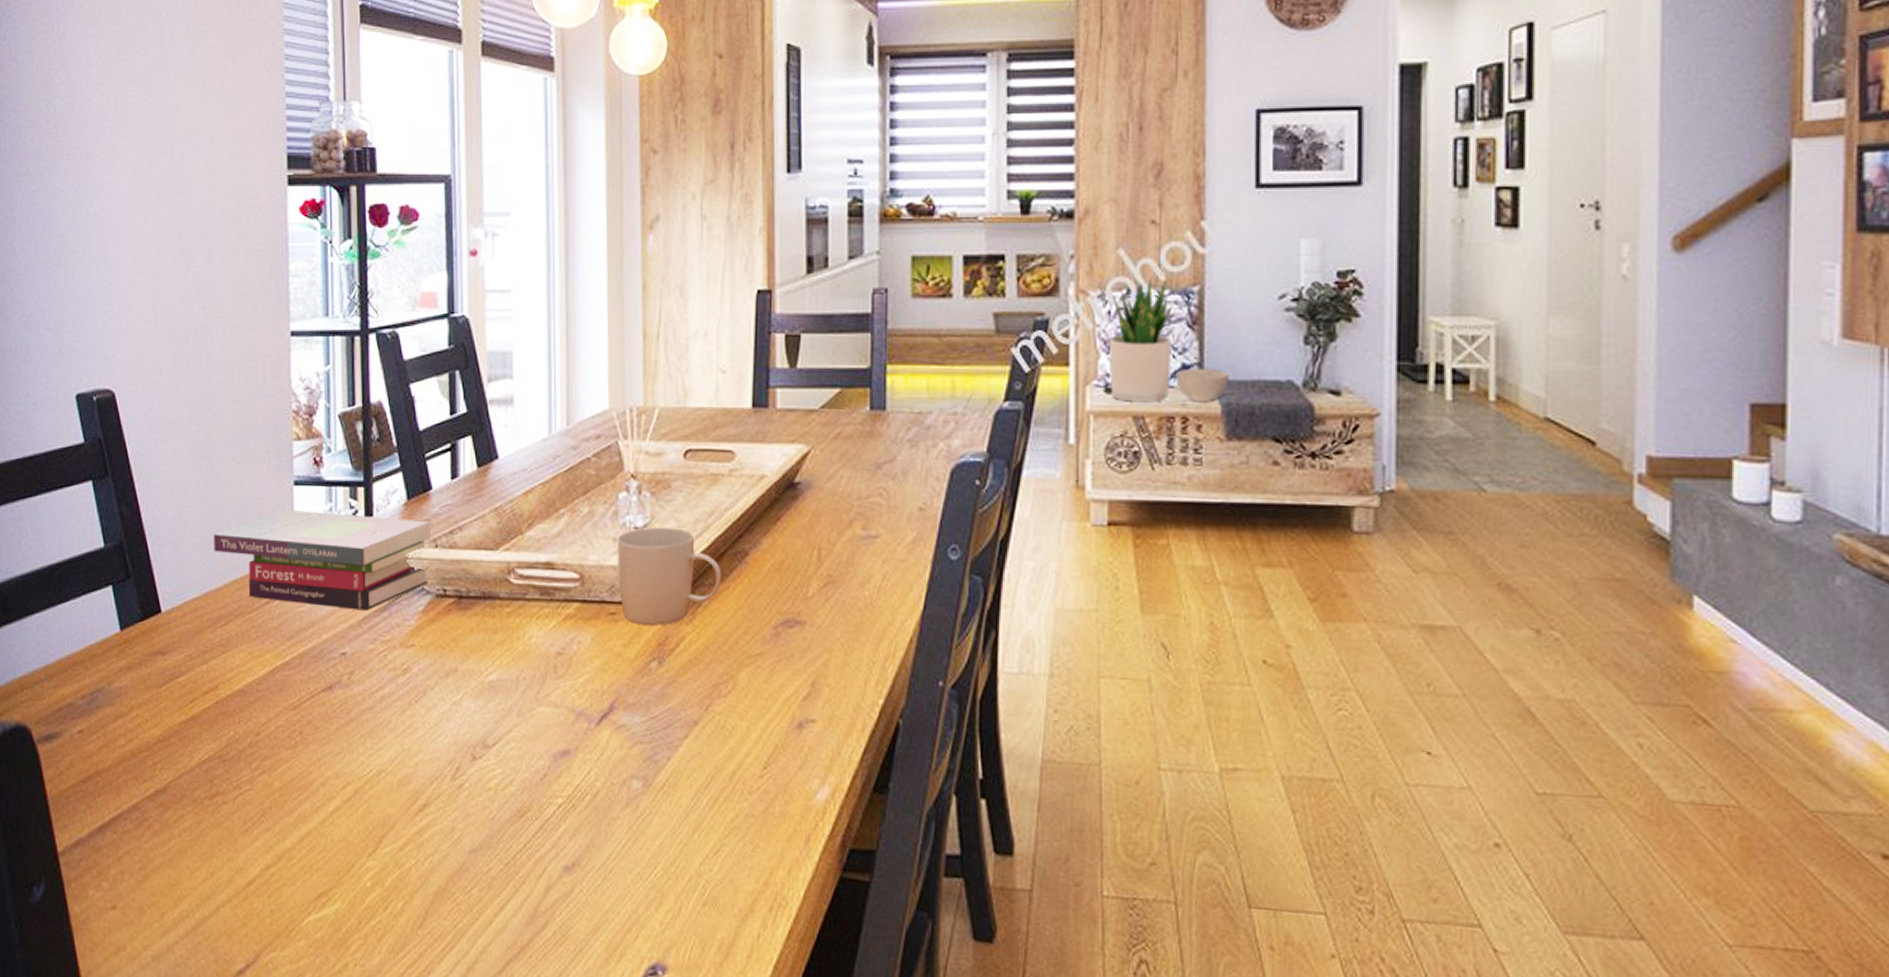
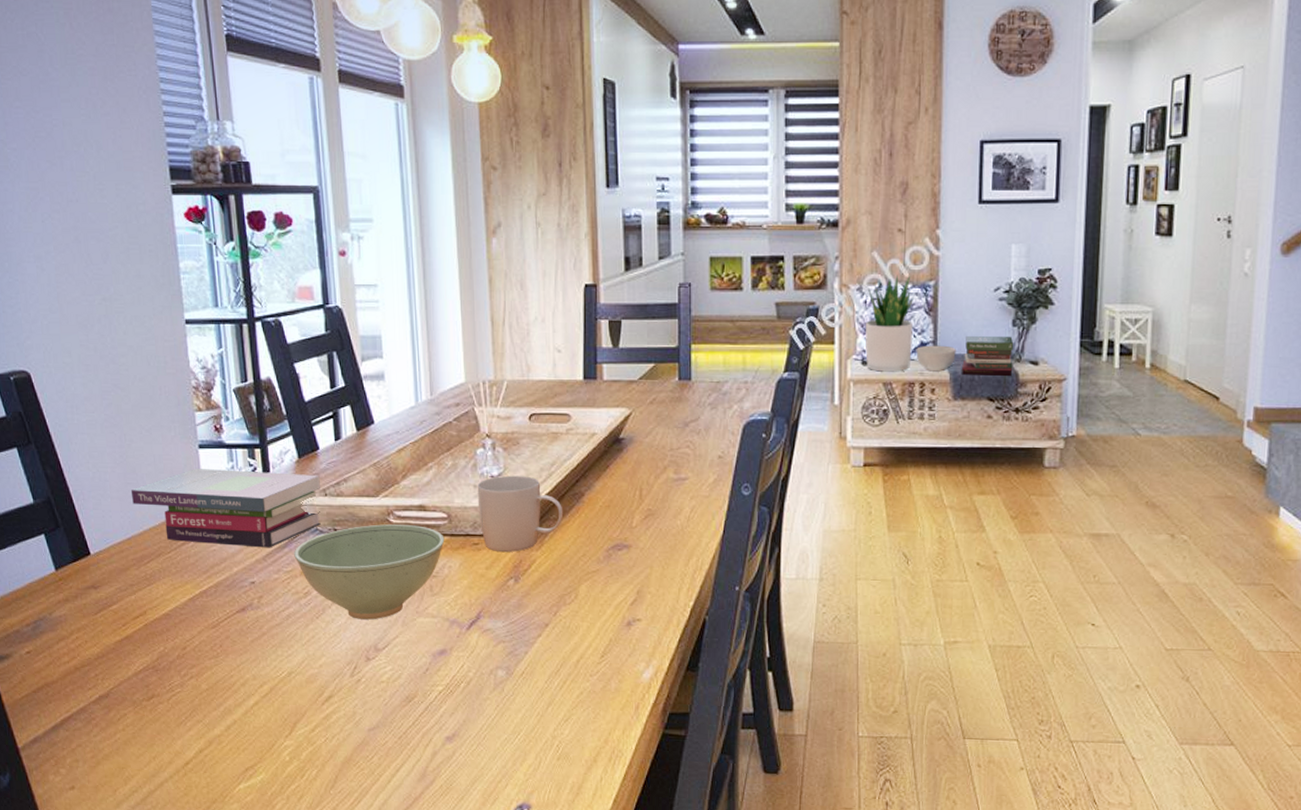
bowl: none [394,585,575,707] -> present [294,524,445,620]
books: none [1237,355,1307,411] -> present [962,335,1014,377]

